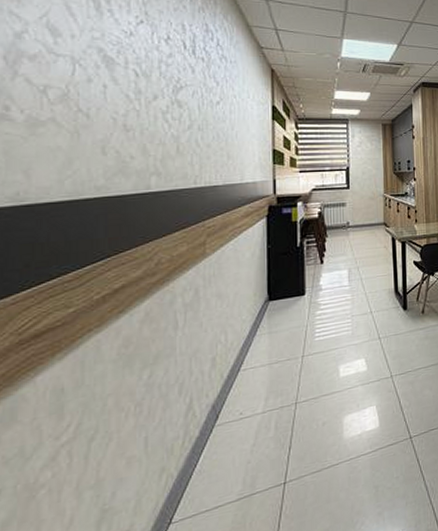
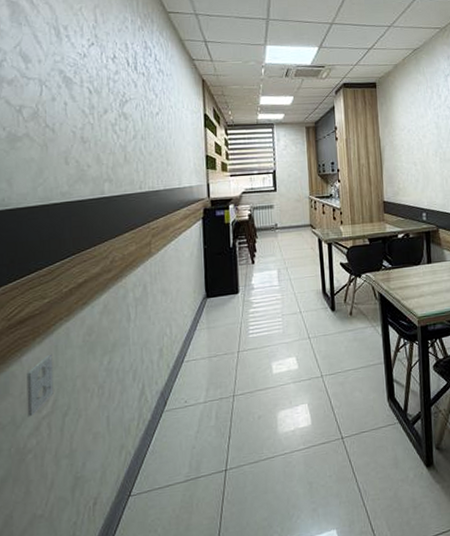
electrical outlet: none [41,371,77,447] -> present [26,354,54,418]

